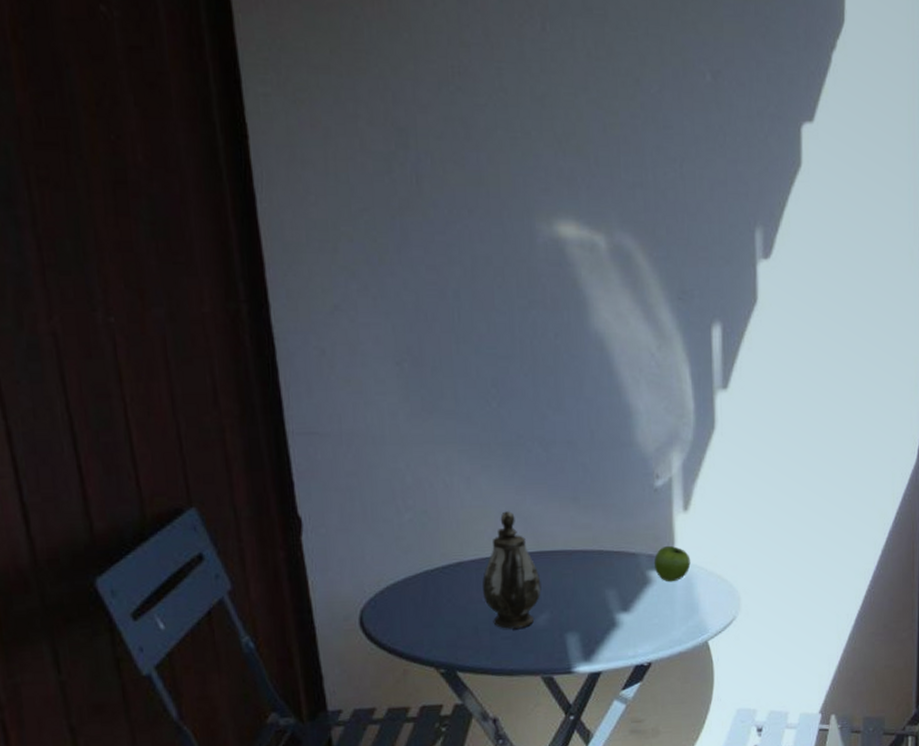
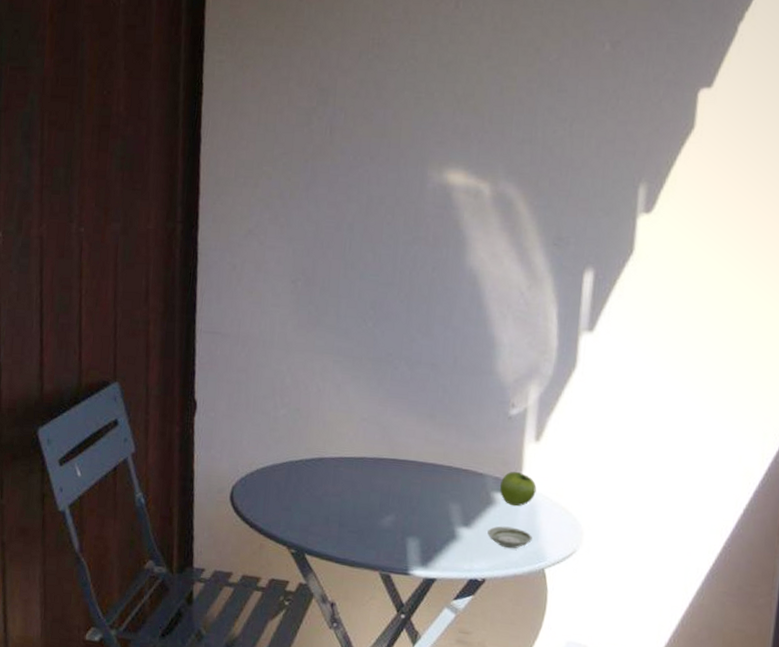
teapot: present [482,511,541,629] -> none [337,419,391,525]
saucer: none [647,604,692,627] -> present [487,526,532,549]

